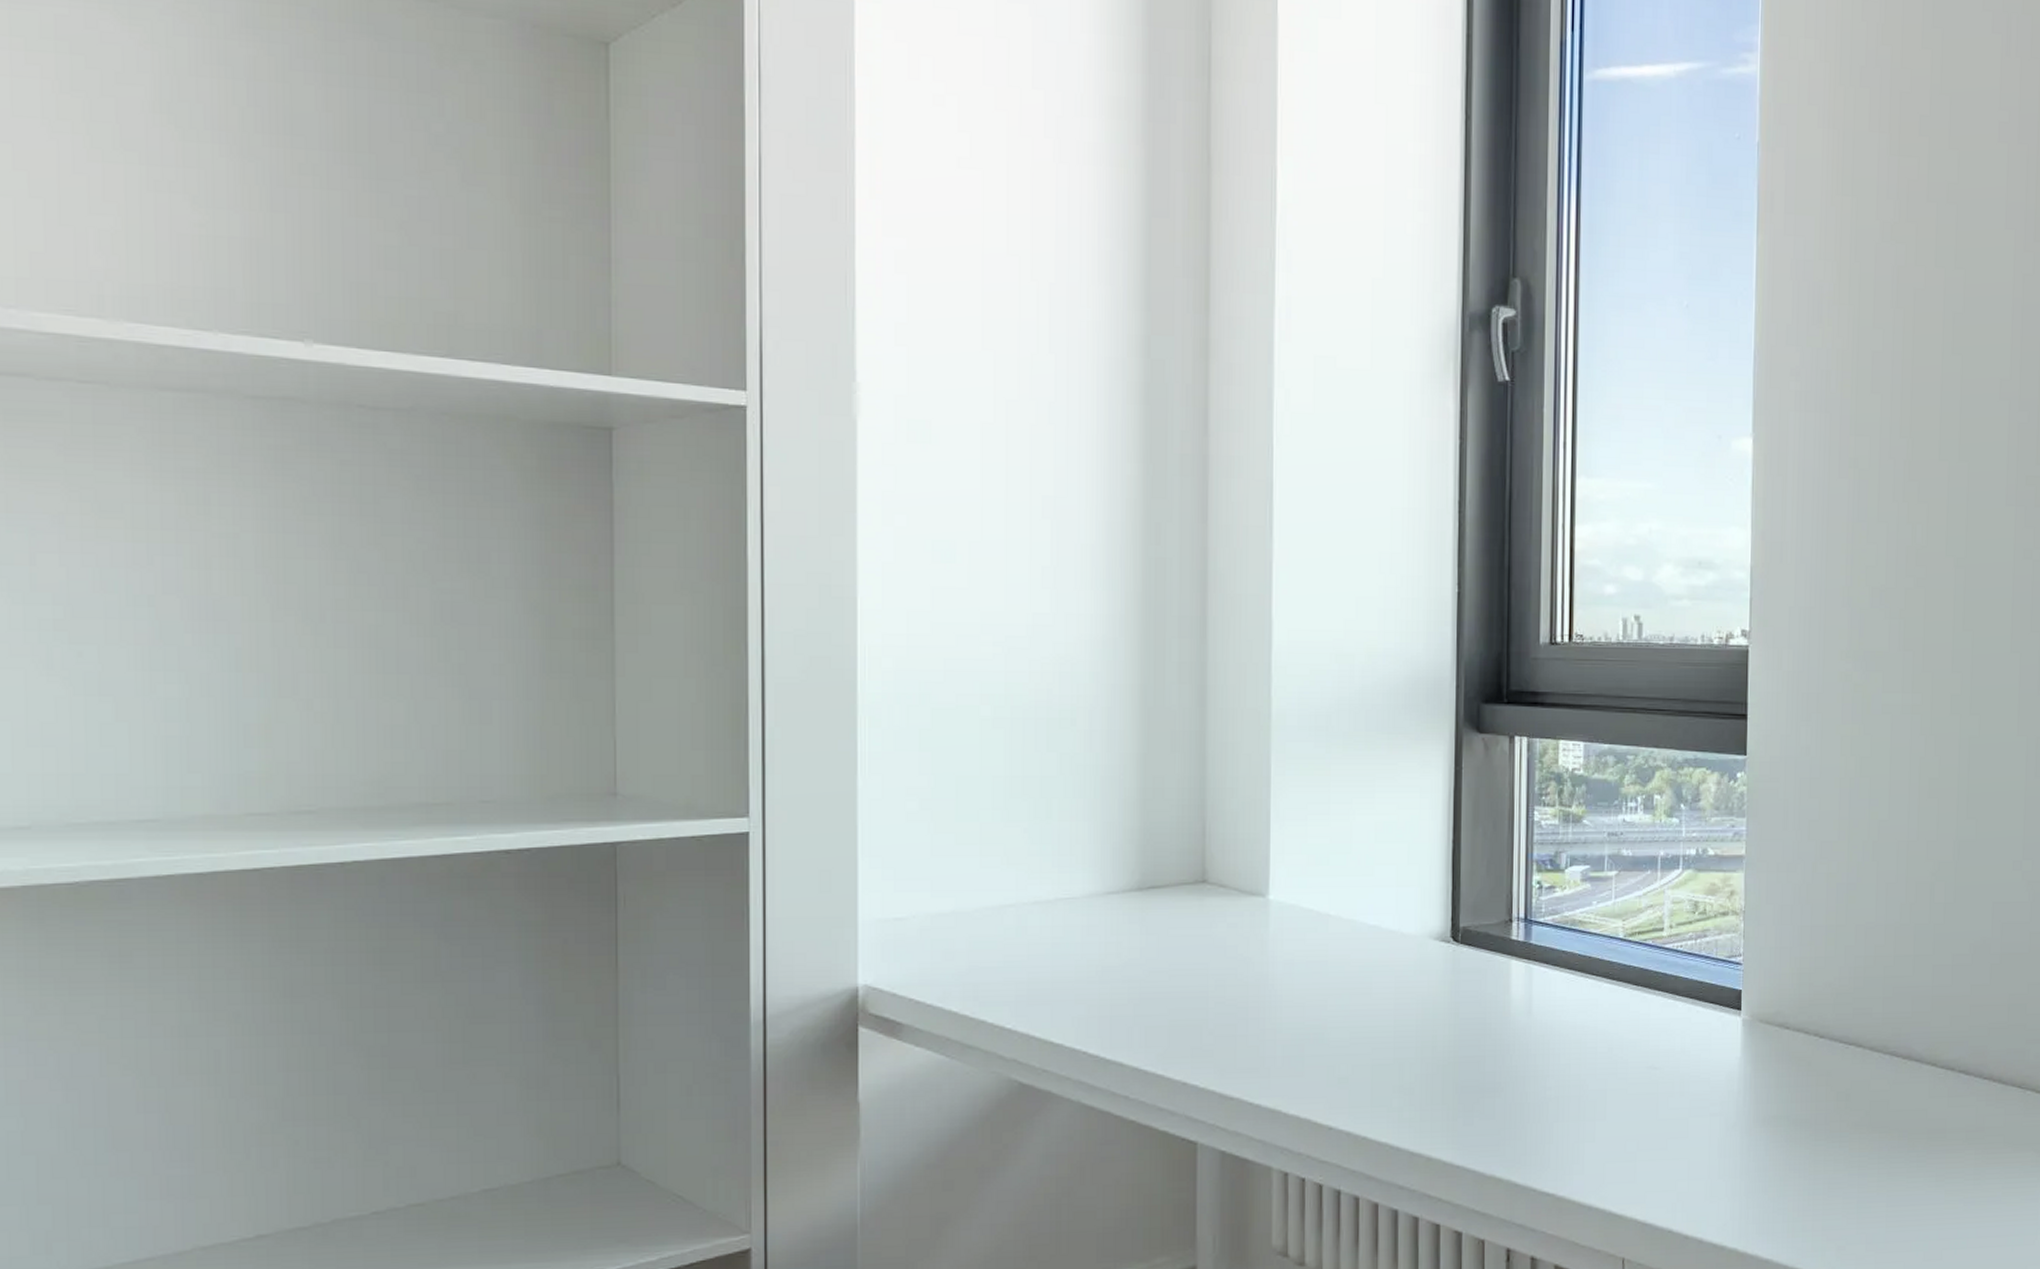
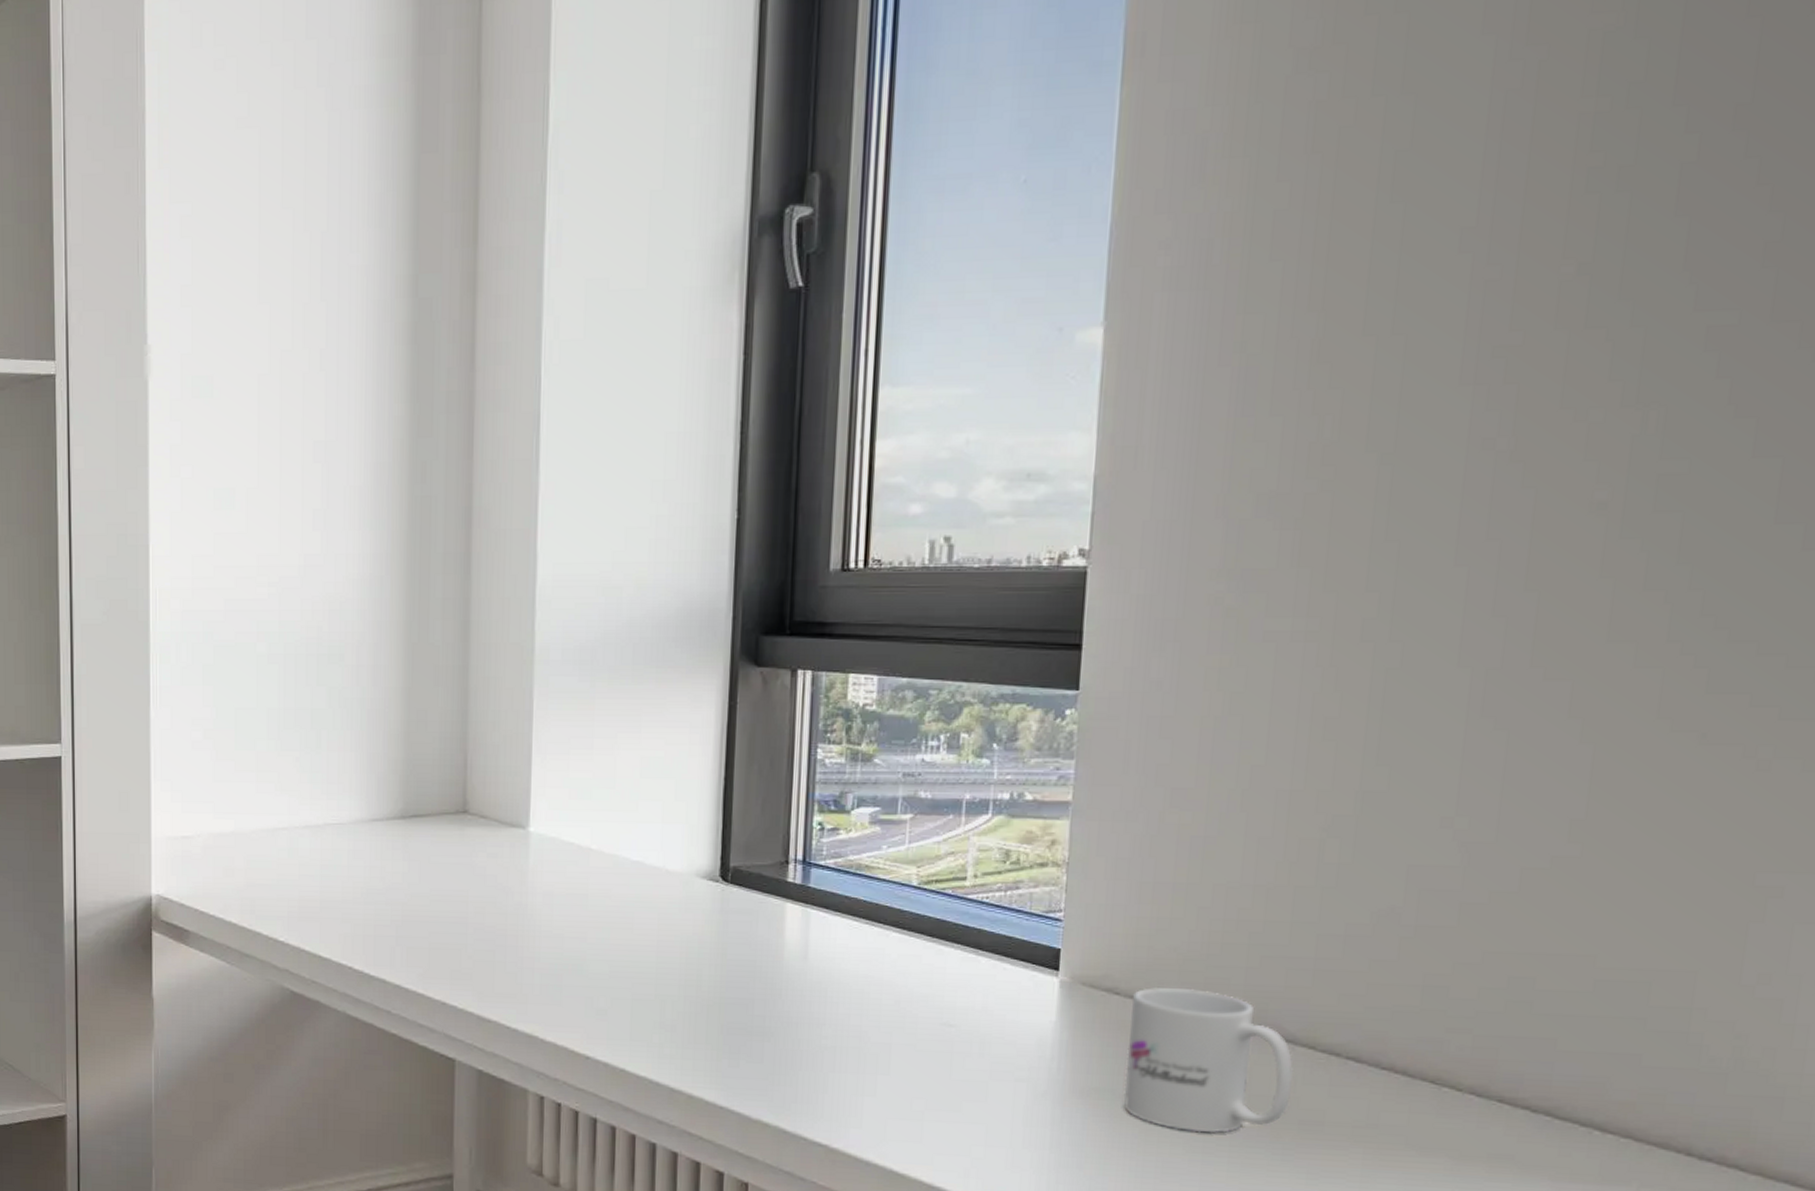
mug: none [1796,1020,1922,1149] -> present [1123,988,1294,1133]

